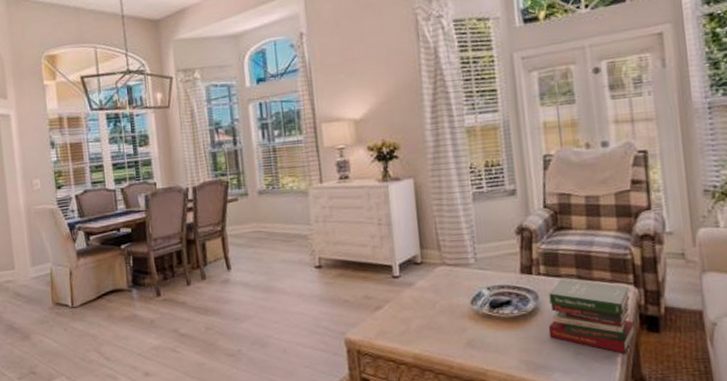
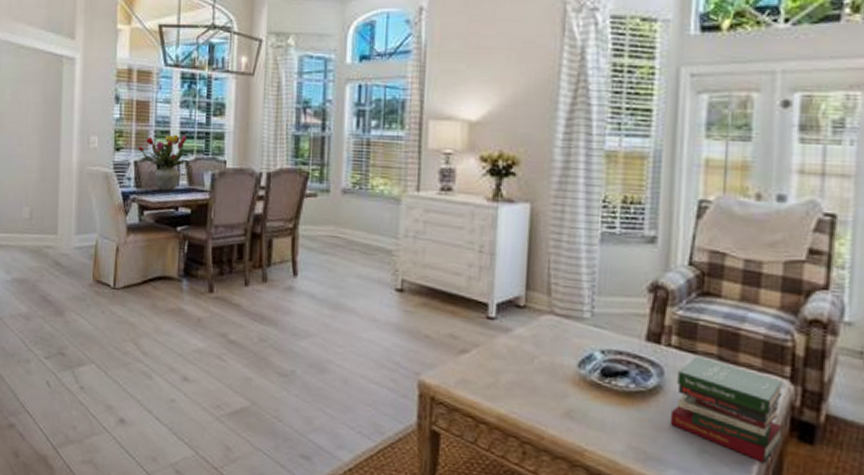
flower arrangement: none [77,166,122,217] -> present [137,134,187,191]

